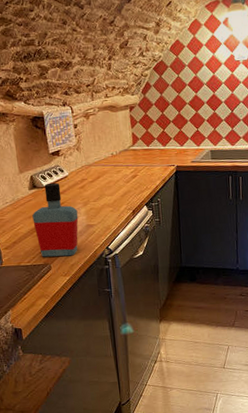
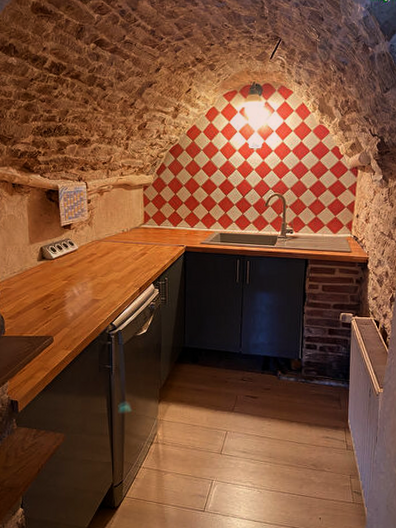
bottle: present [32,182,79,257] -> none [39,255,85,330]

